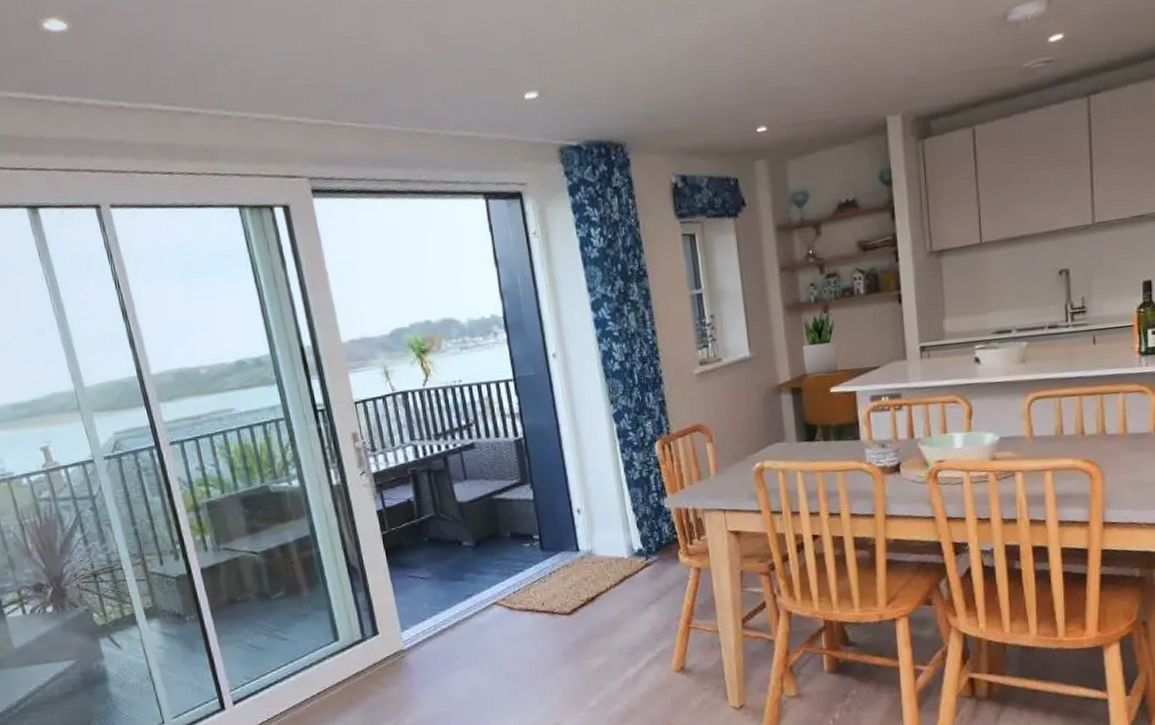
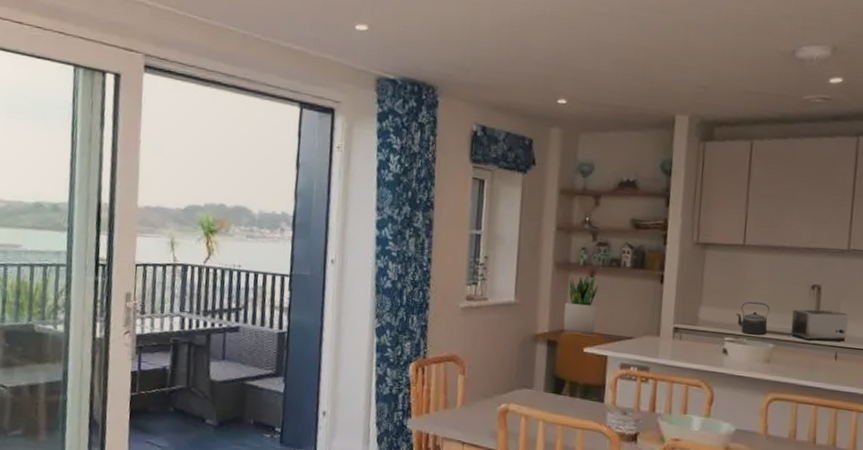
kettle: none [982,300,1018,338] -> present [735,301,770,336]
toaster: none [1042,292,1102,332] -> present [791,309,848,342]

